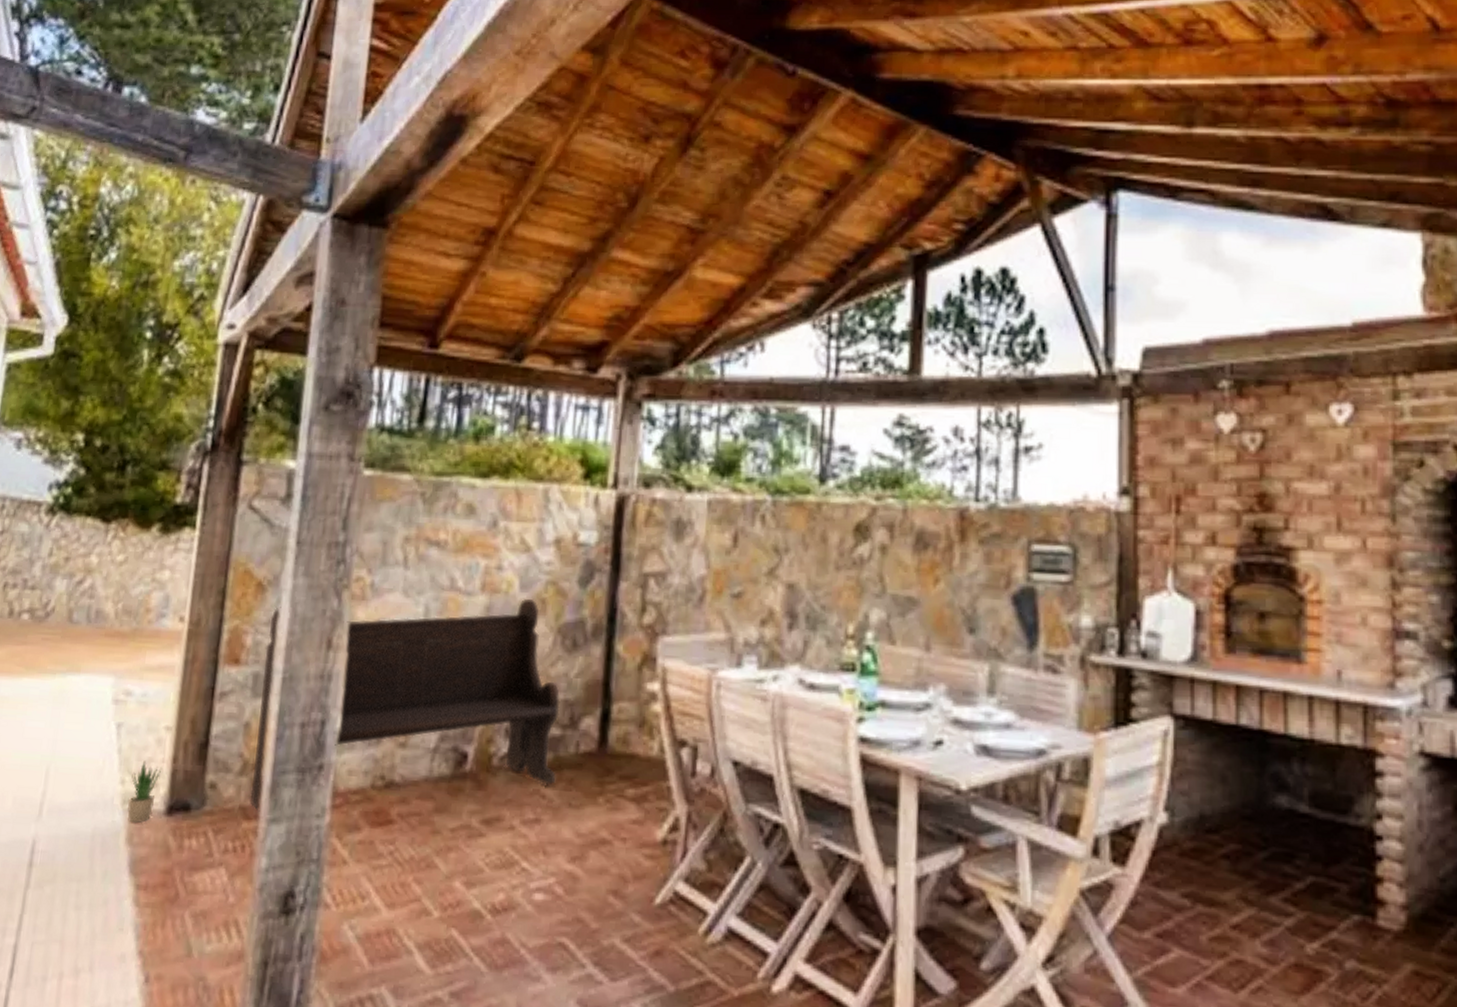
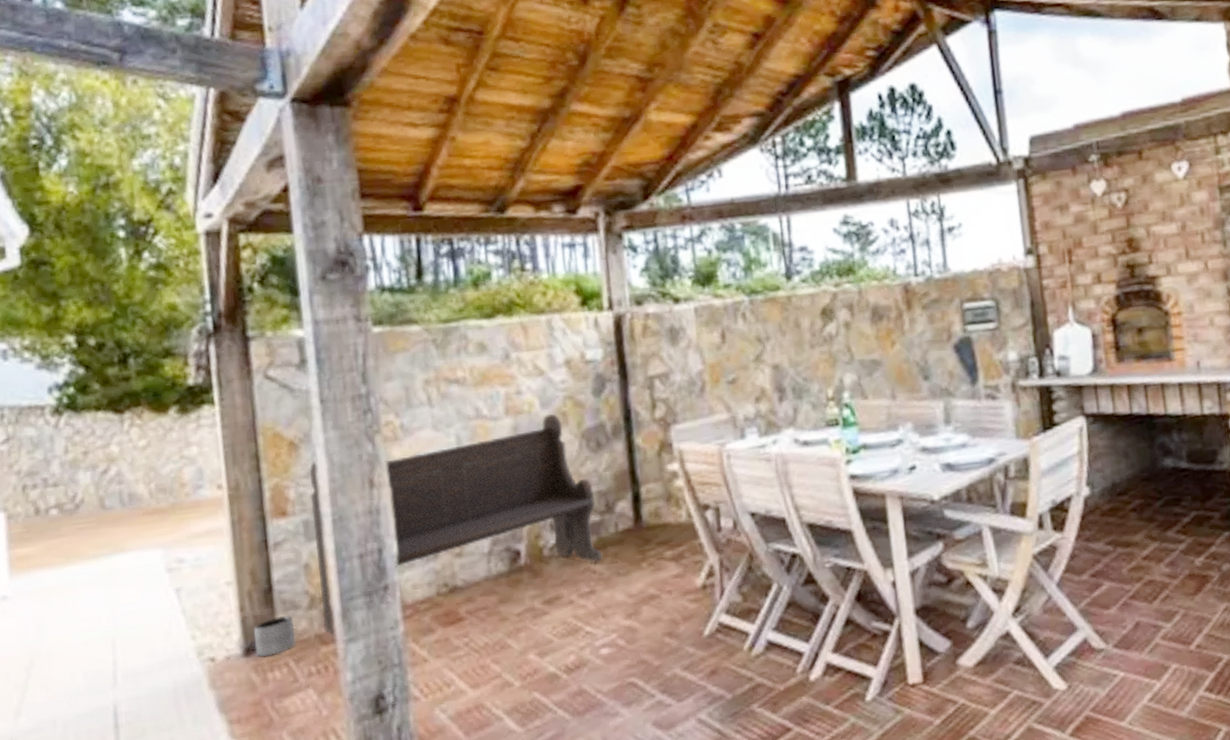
potted plant: present [127,760,163,824] -> none [201,615,231,671]
planter: none [177,776,222,820] -> present [254,614,296,658]

